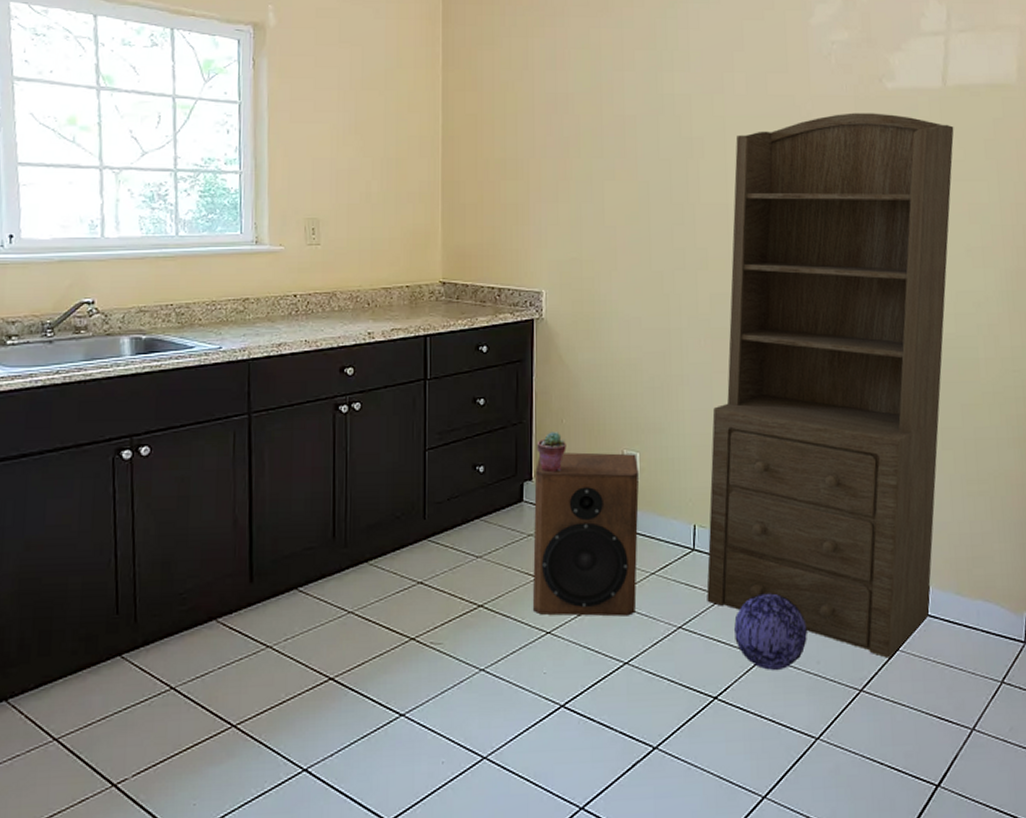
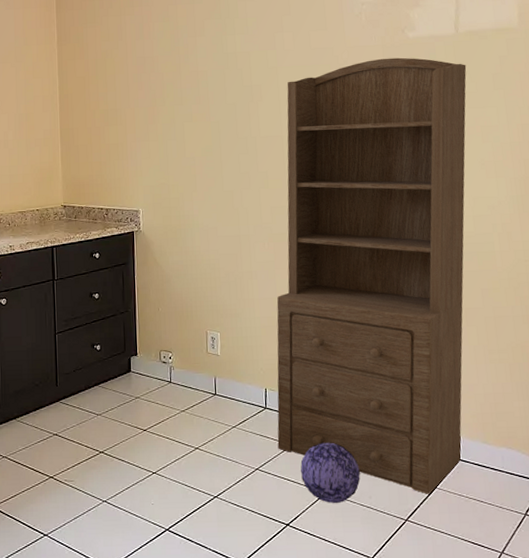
speaker: present [532,452,640,617] -> none [139,333,222,461]
potted succulent: present [536,432,566,473] -> none [140,318,163,350]

